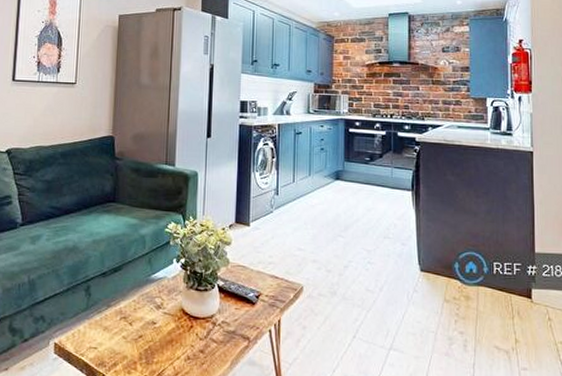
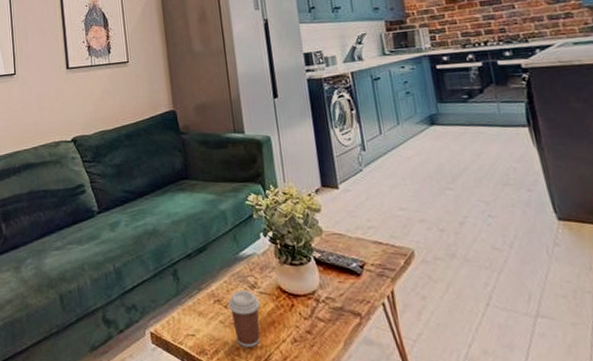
coffee cup: none [133,309,162,362] -> present [228,290,260,347]

